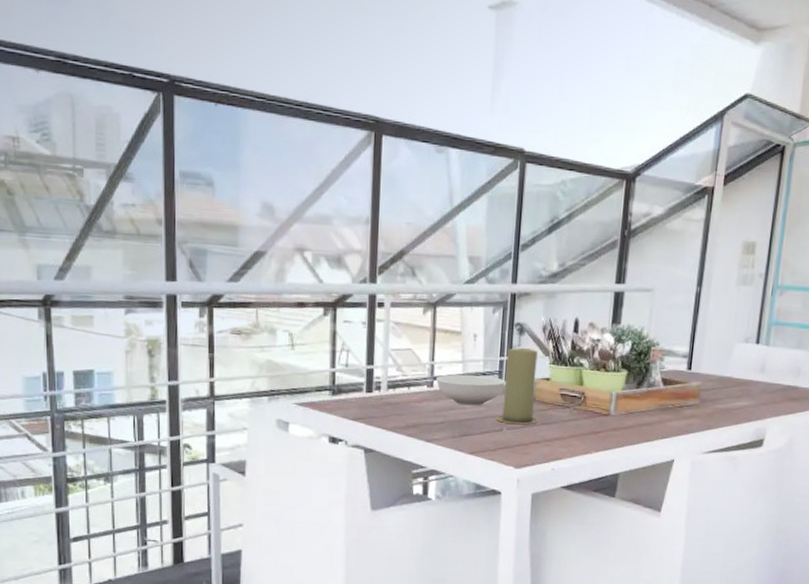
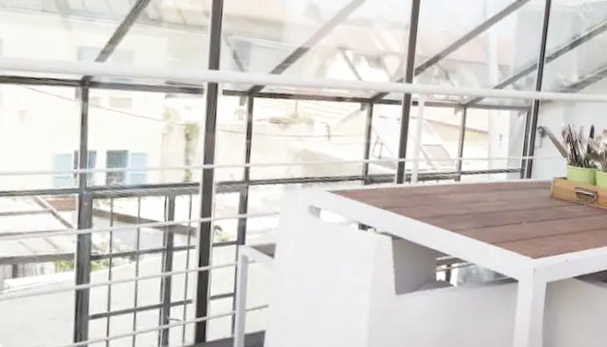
bowl: present [435,374,506,406] -> none [462,170,527,200]
candle: present [495,347,538,425] -> none [516,148,557,219]

